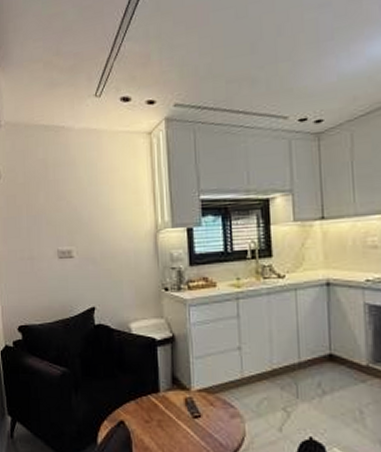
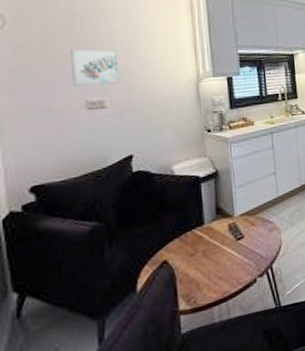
wall art: none [46,198,84,235] -> present [70,48,120,86]

